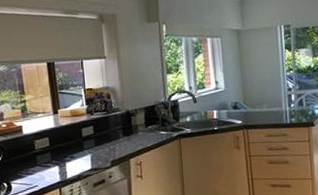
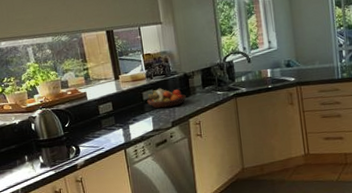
fruit bowl: none [86,125,128,147] -> present [146,88,186,109]

